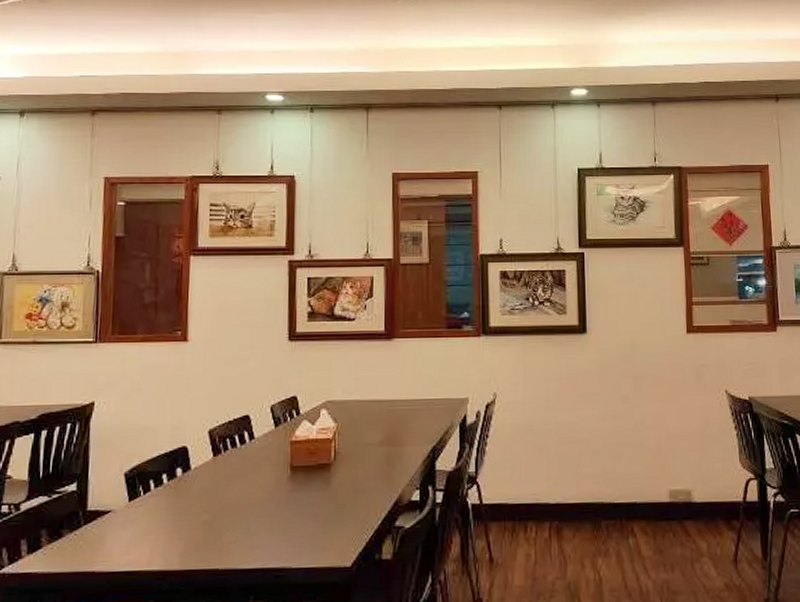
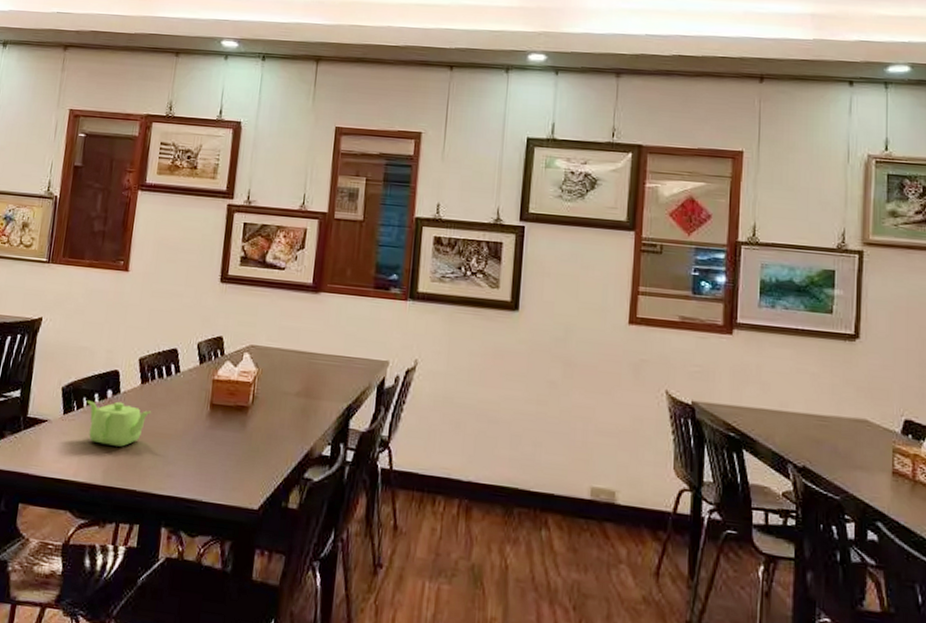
teapot: none [154,478,227,527] -> present [87,400,151,447]

